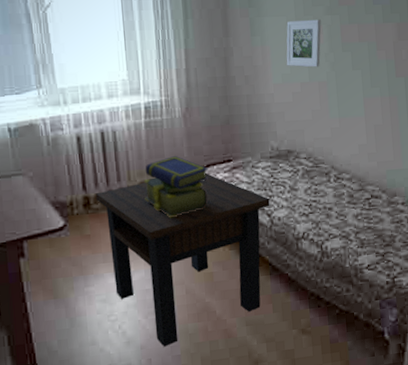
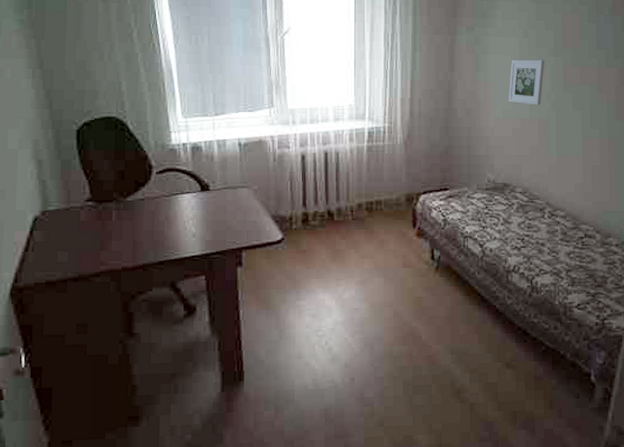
side table: present [96,173,270,347] -> none [315,200,483,367]
stack of books: present [143,156,209,218] -> none [361,181,425,240]

